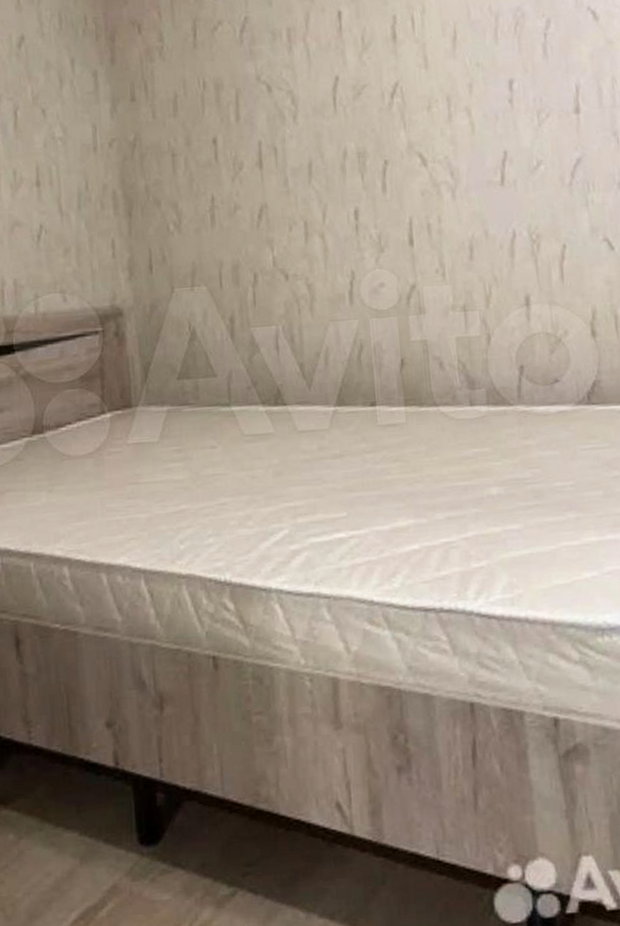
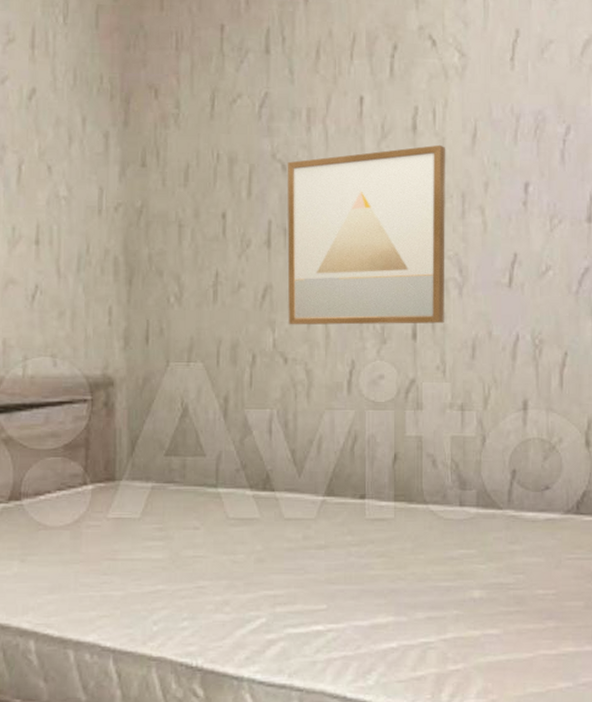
wall art: none [271,51,440,242] -> present [287,144,445,325]

